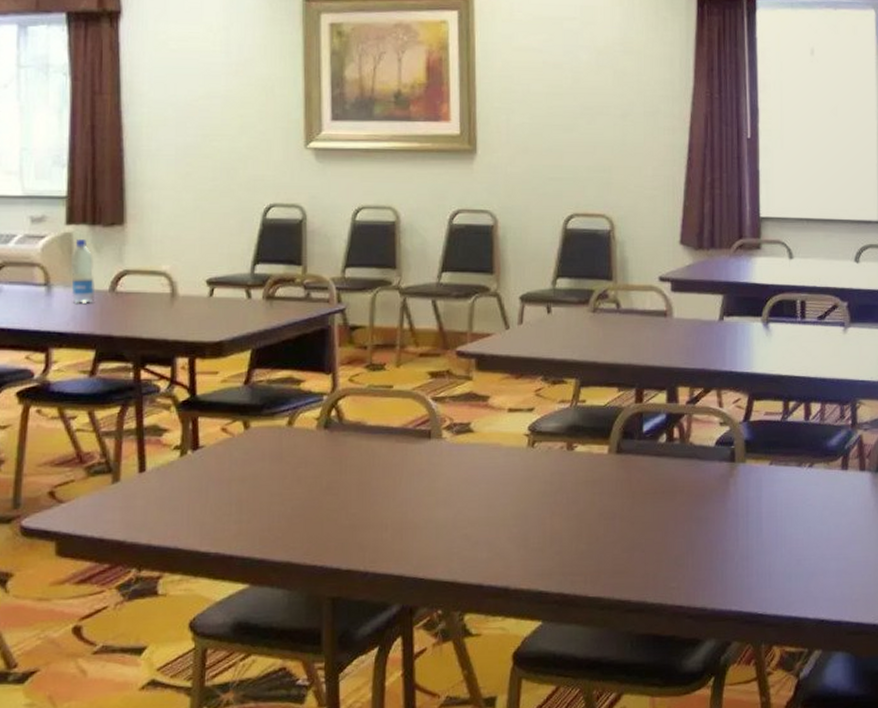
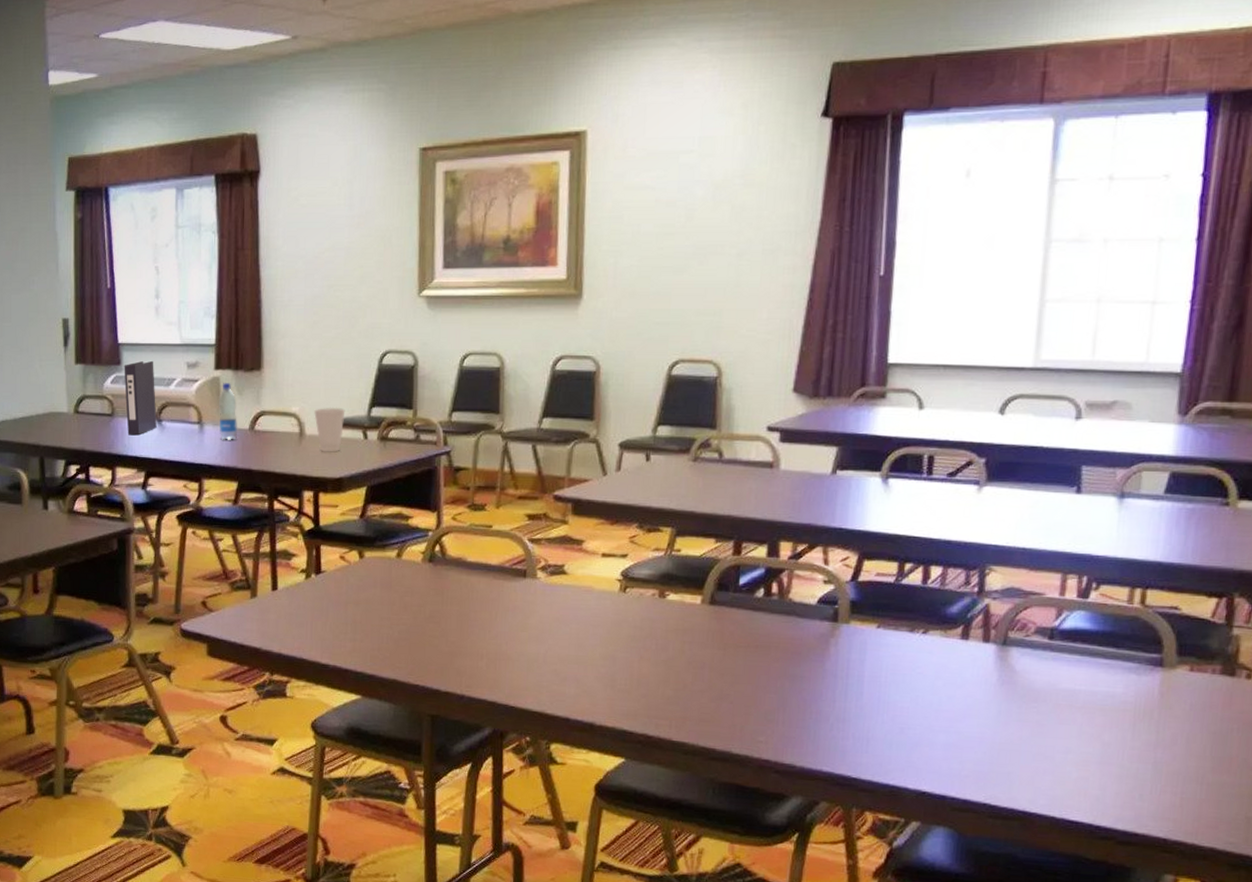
cup: none [188,264,225,314] -> present [314,407,345,453]

